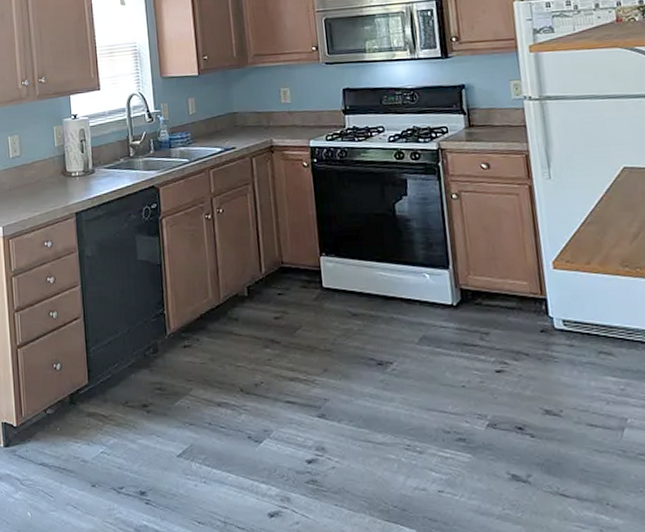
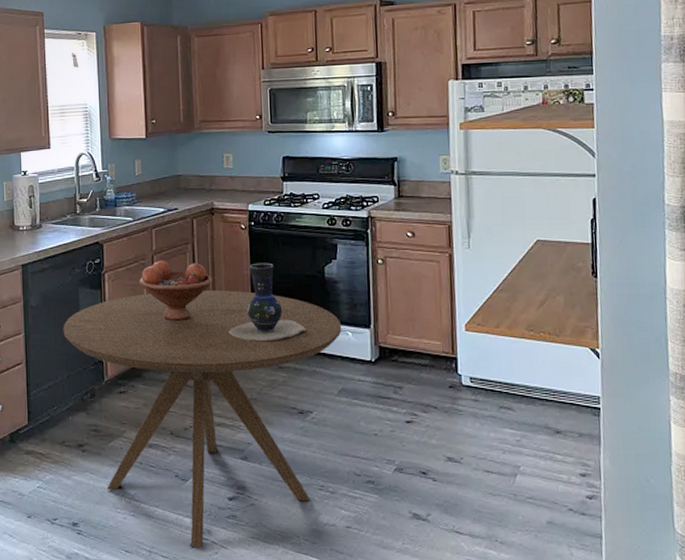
dining table: none [121,232,419,516] -> present [63,289,342,547]
fruit bowl: none [198,202,276,268] -> present [139,260,213,321]
pitcher: none [295,201,381,287] -> present [228,262,307,342]

